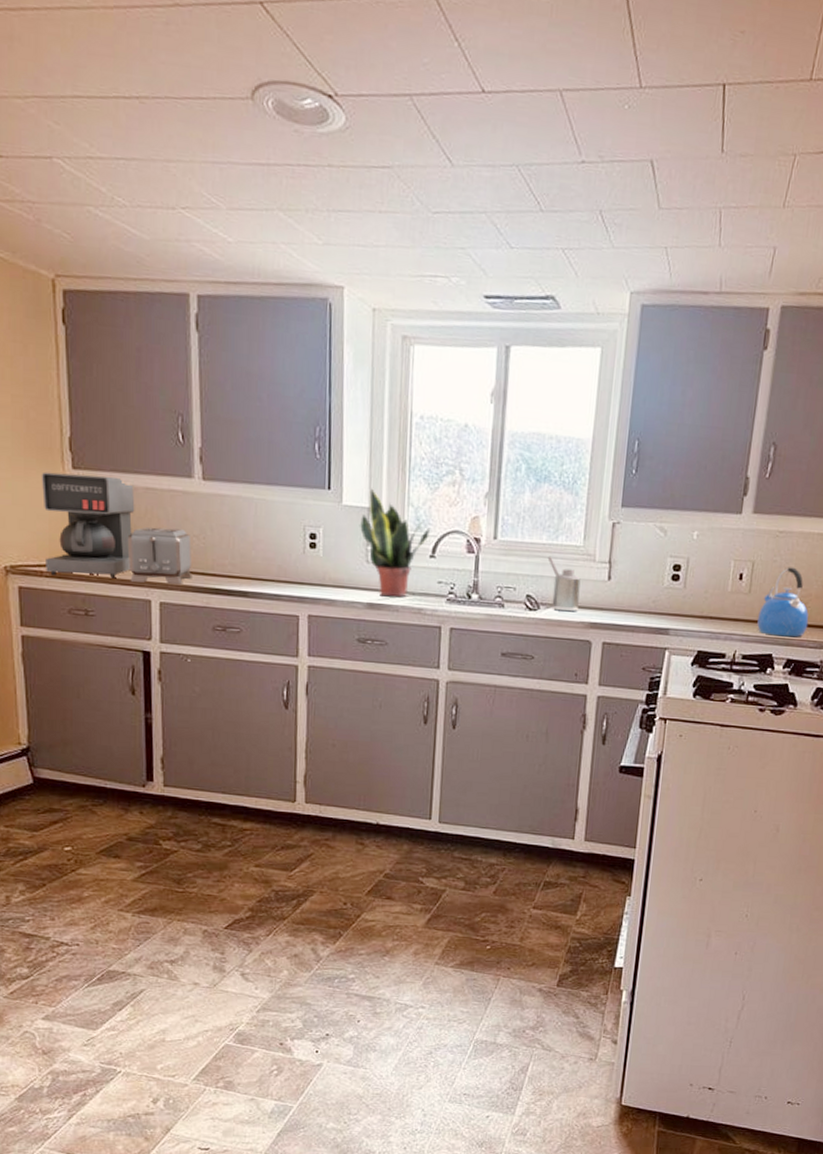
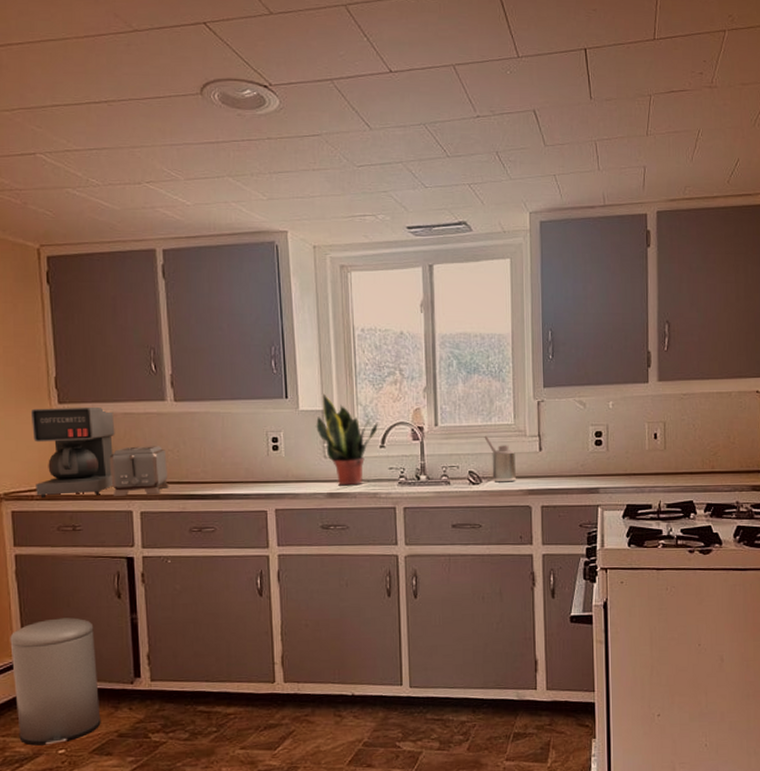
pedal bin: none [15,709,110,841] -> present [10,618,101,746]
kettle: present [757,567,809,638] -> none [676,423,721,484]

